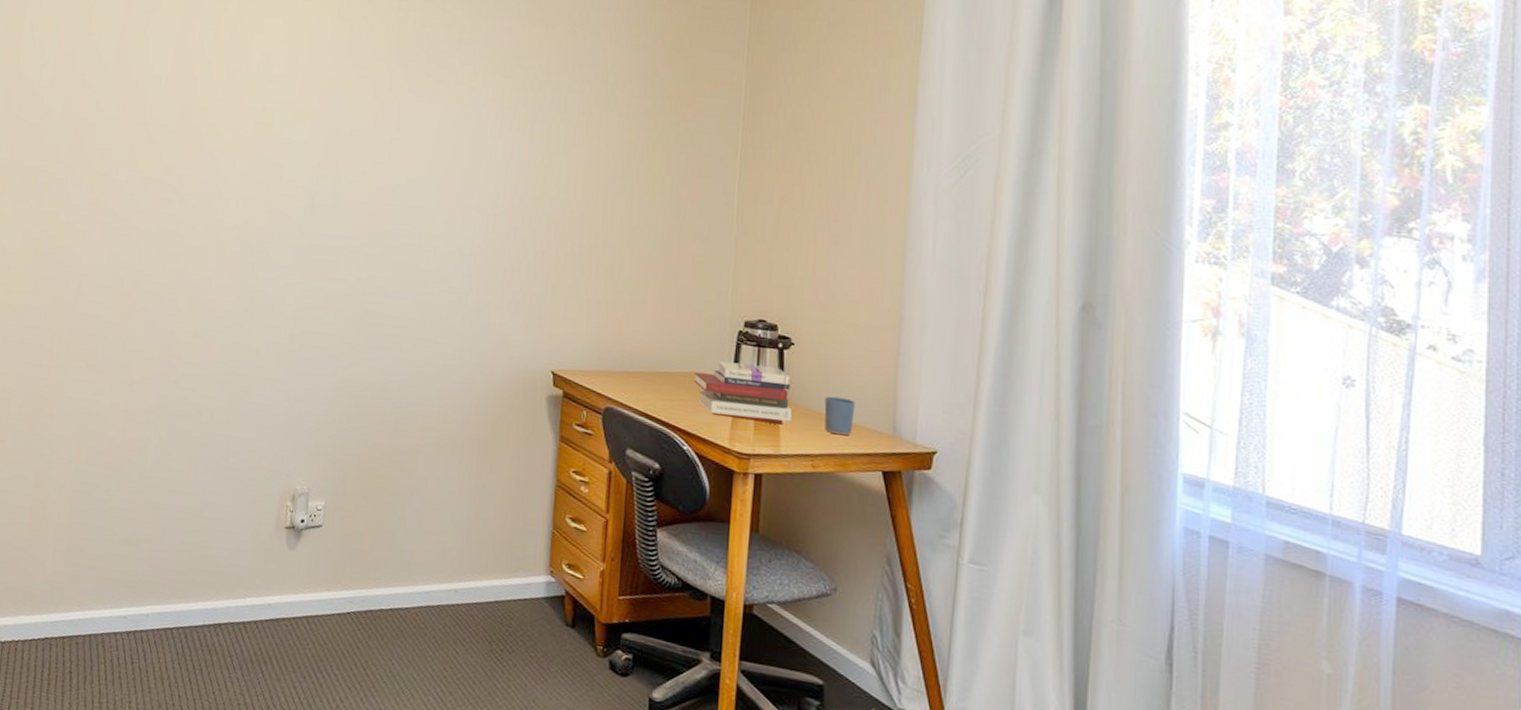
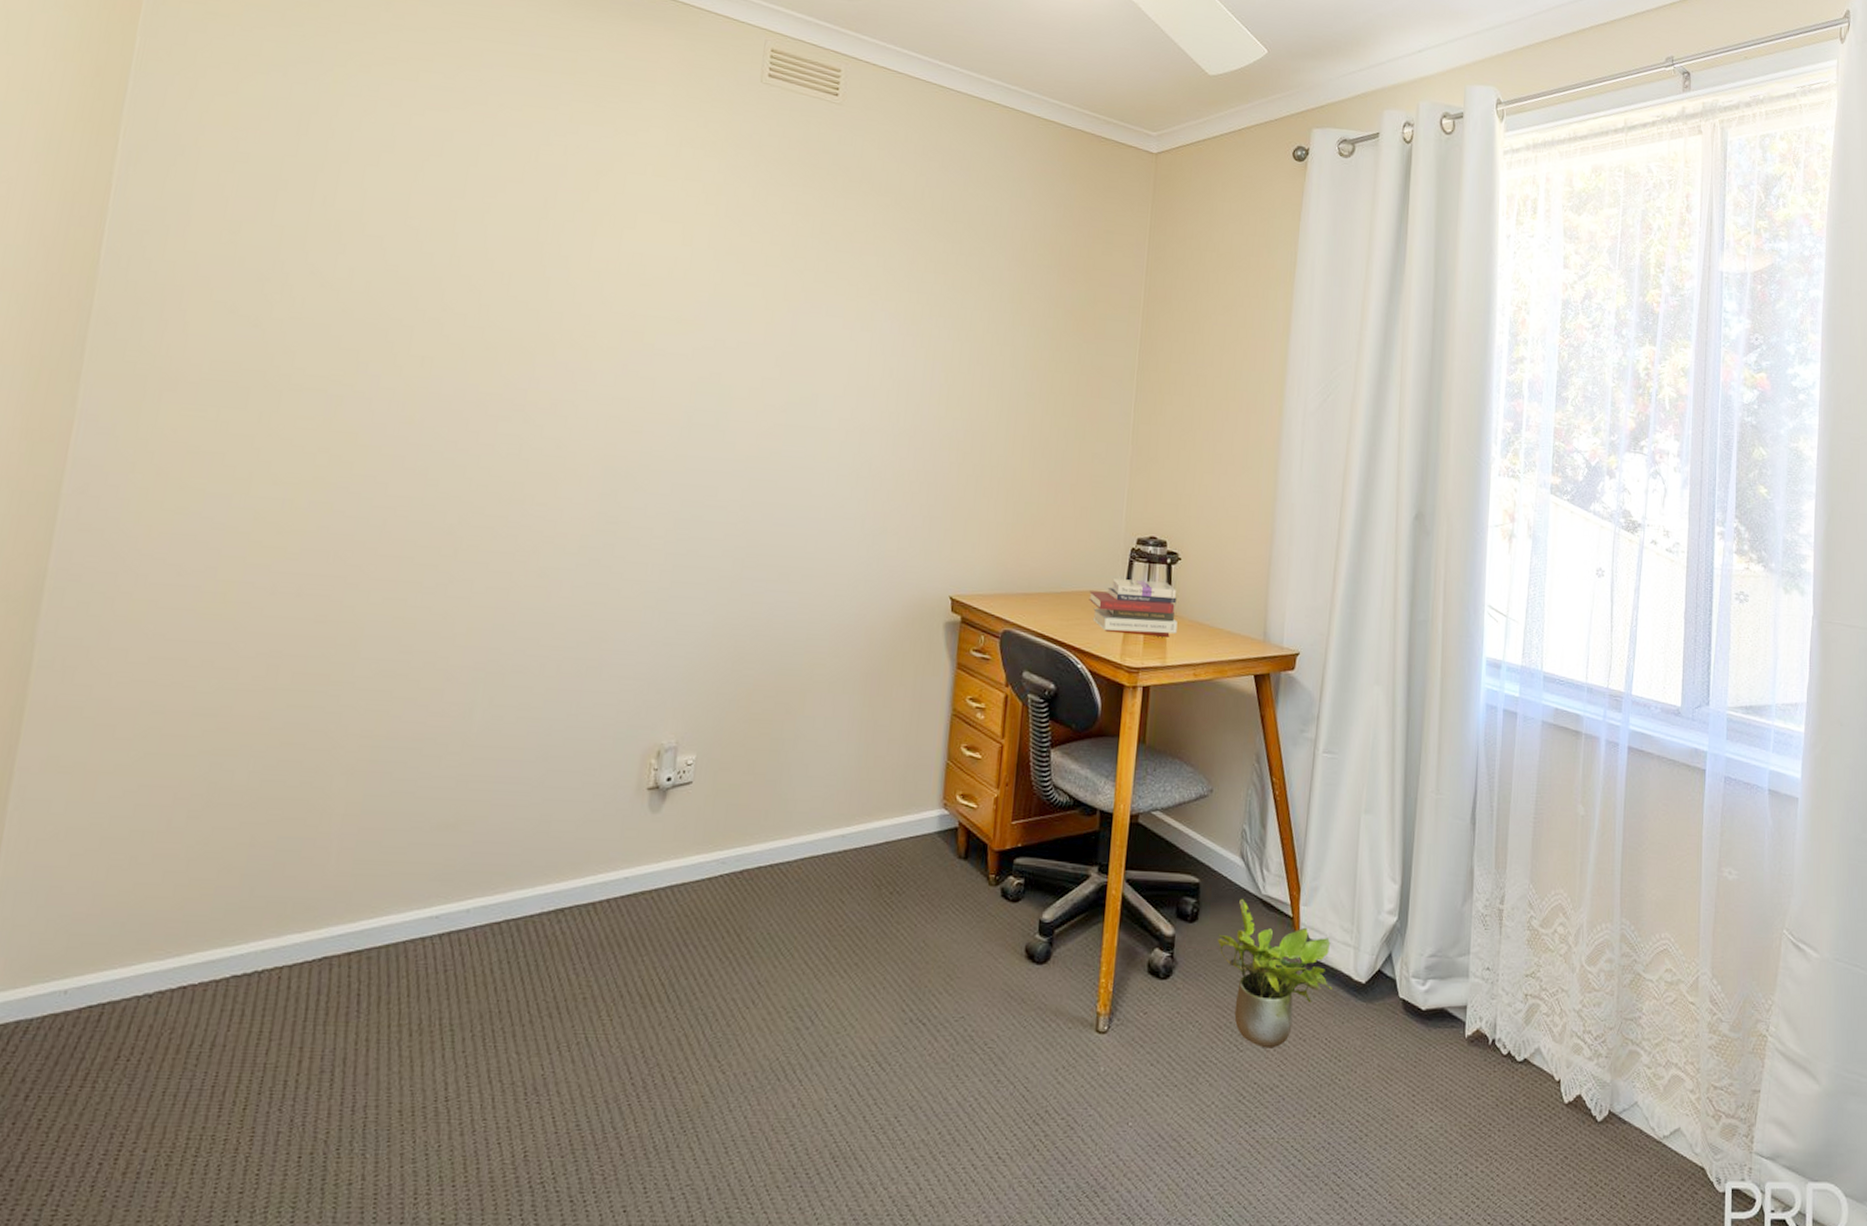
mug: present [824,396,856,436] -> none [1205,607,1233,644]

